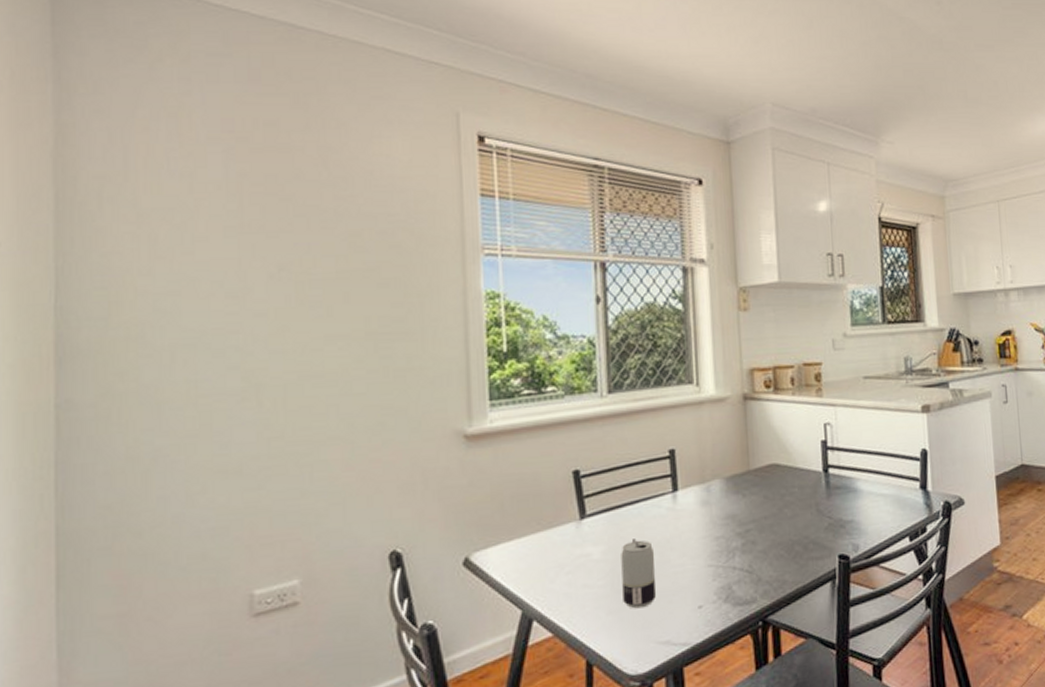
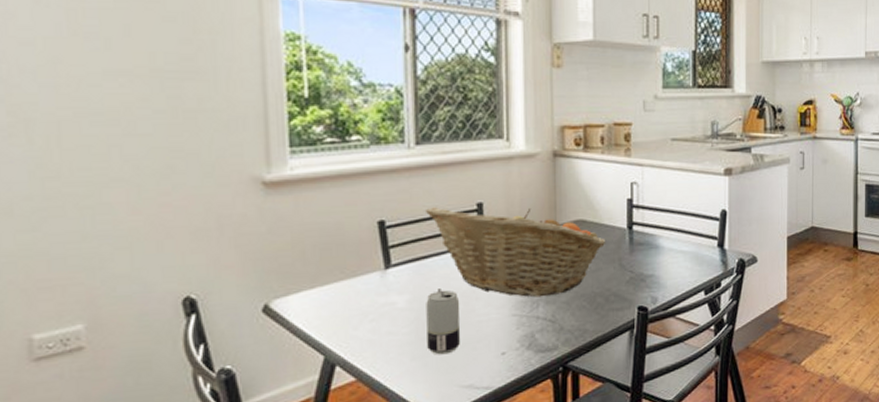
fruit basket: none [619,453,802,547] -> present [426,206,606,298]

